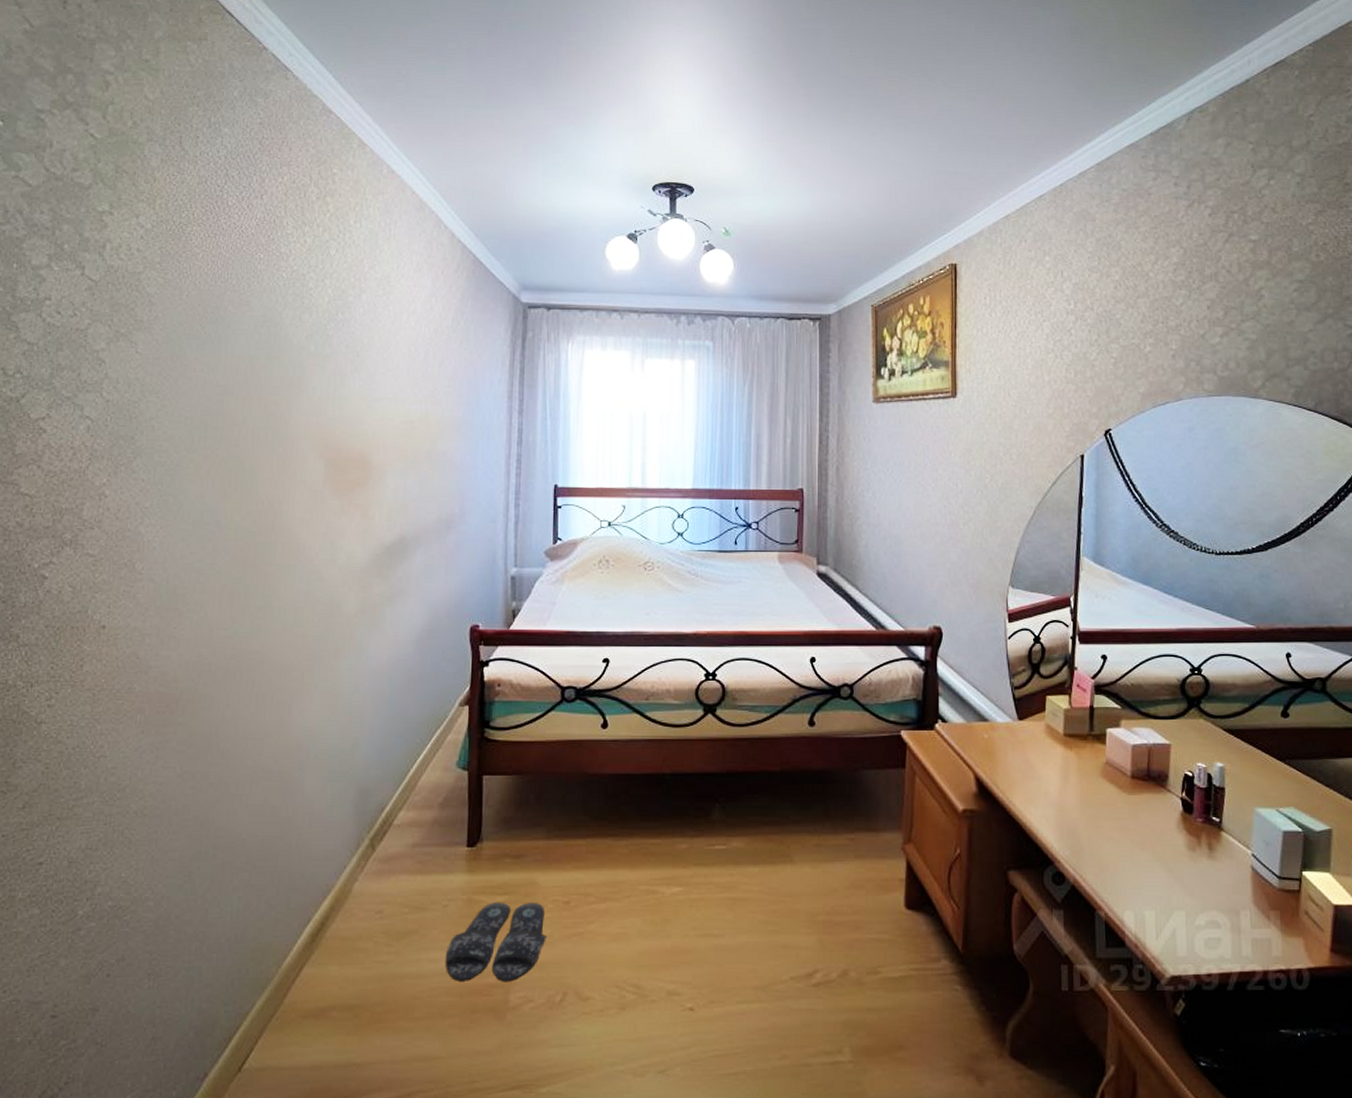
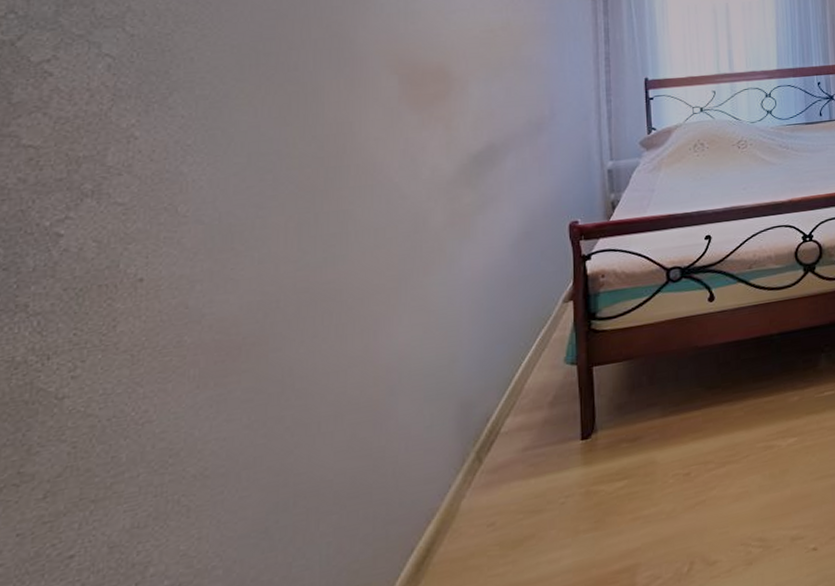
slippers: present [445,901,548,981] -> none [566,480,671,576]

